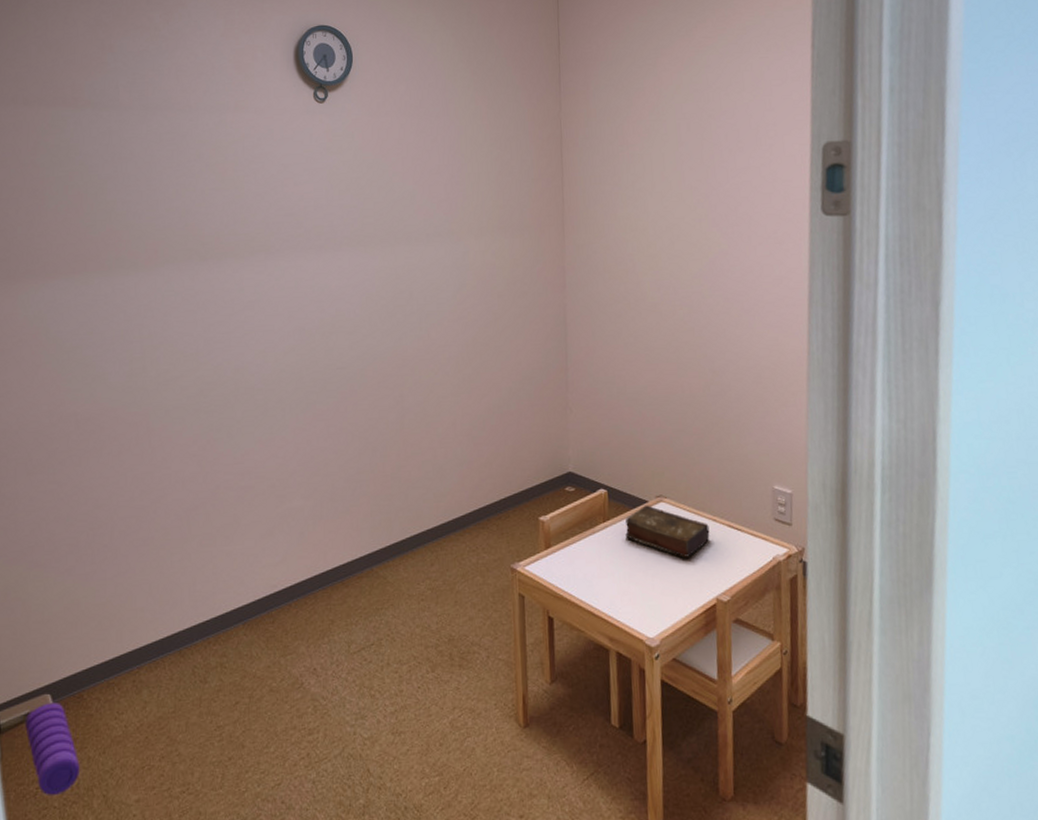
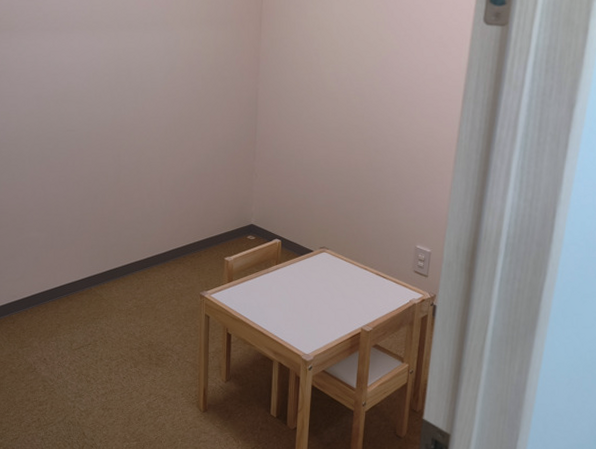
book: present [625,505,710,558] -> none [293,254,361,296]

